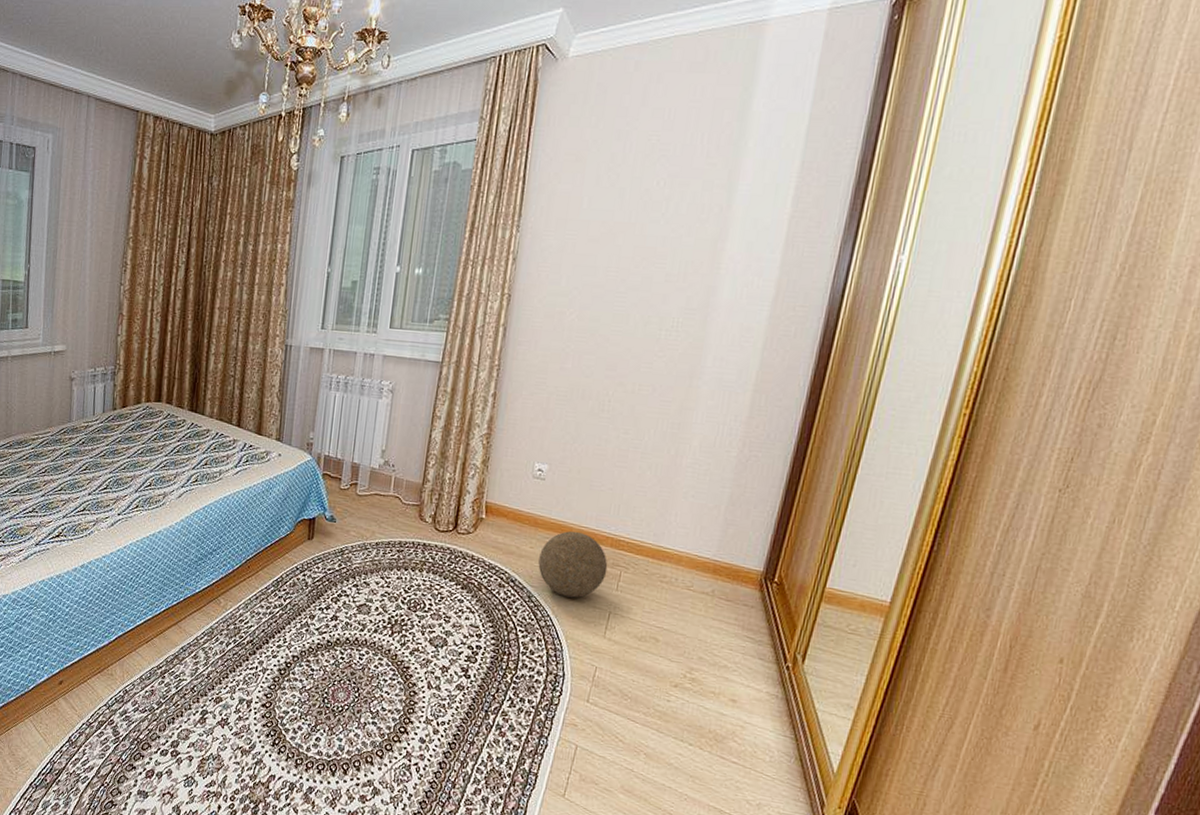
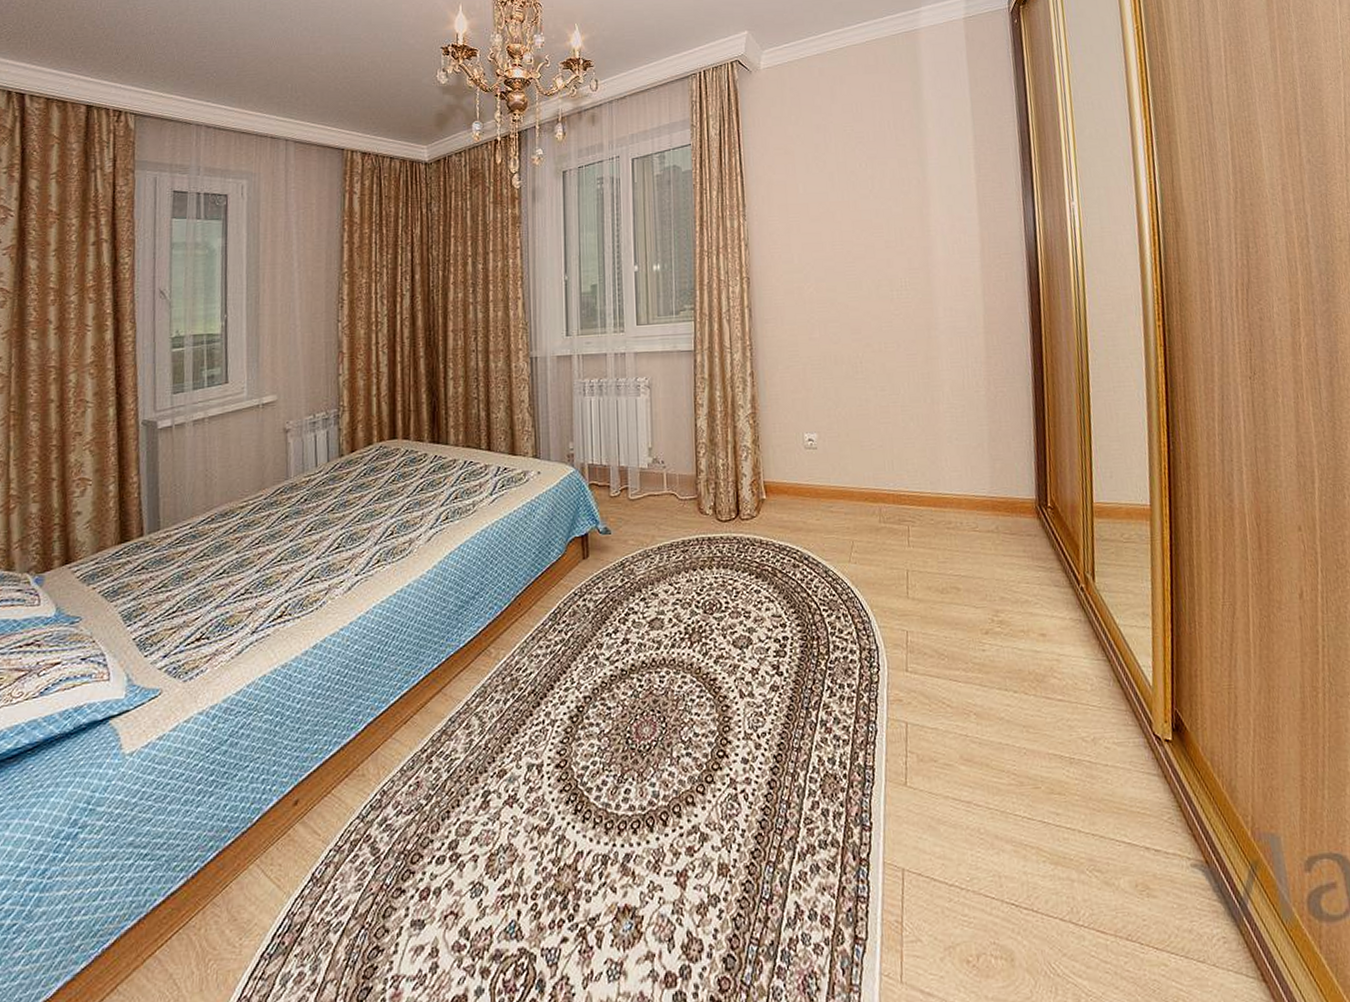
decorative ball: present [538,531,608,598] -> none [827,494,896,564]

